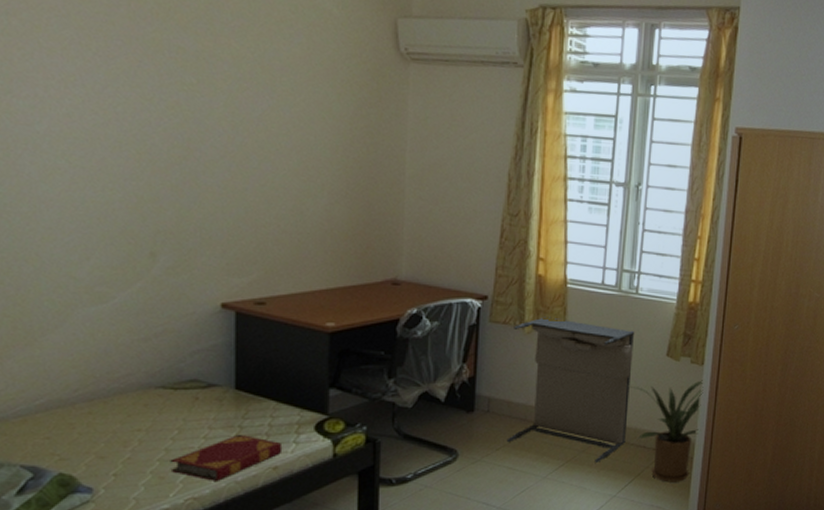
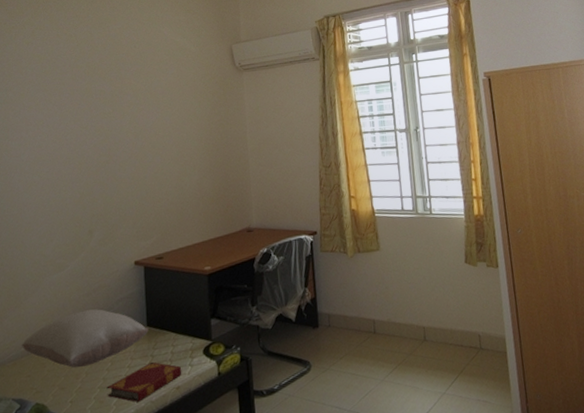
pillow: none [36,360,237,434] -> present [22,309,149,368]
laundry hamper: present [506,317,635,463] -> none [339,242,445,364]
house plant: present [628,380,704,483] -> none [438,280,506,377]

